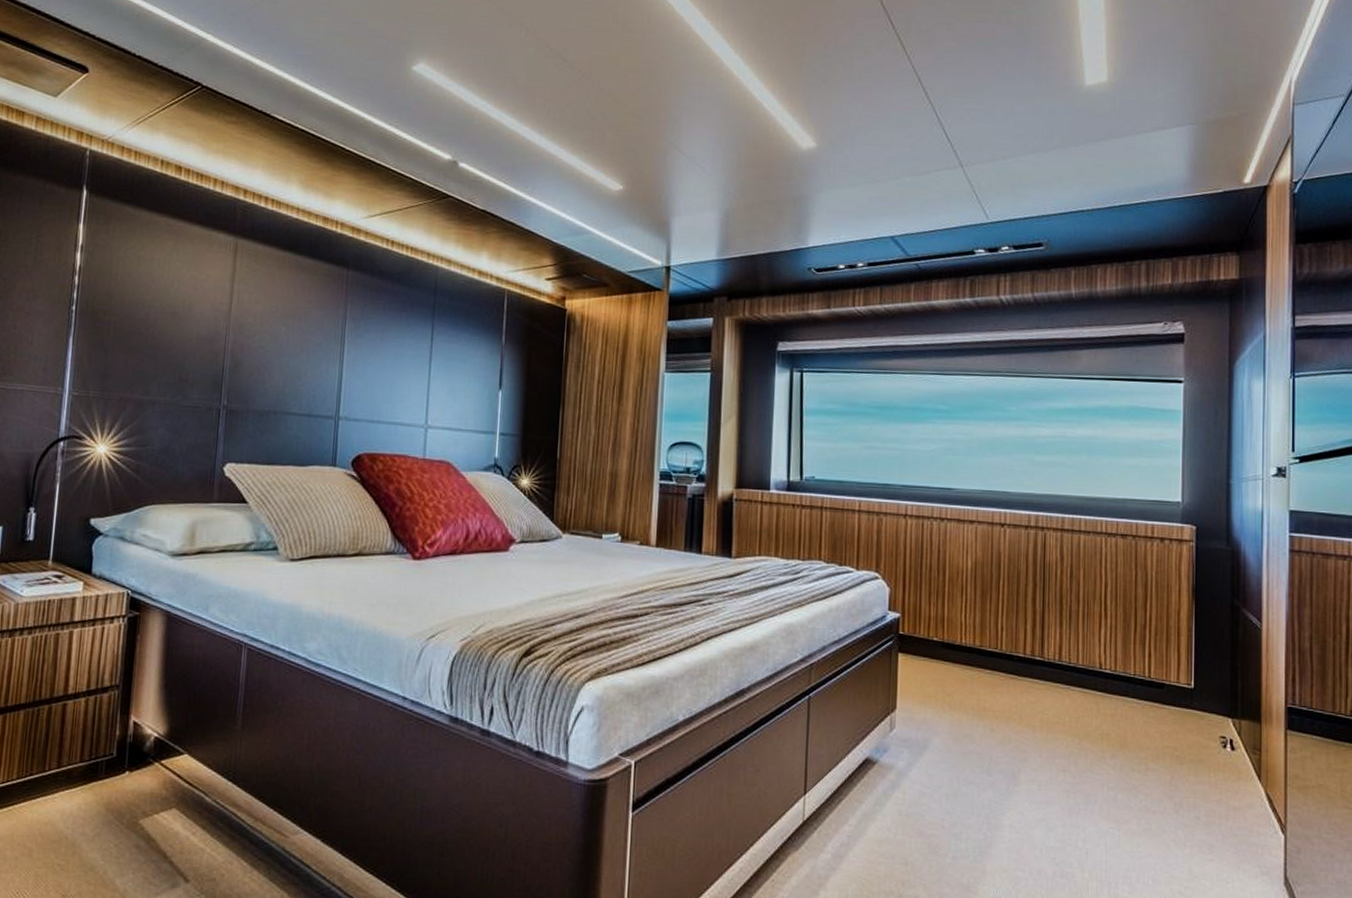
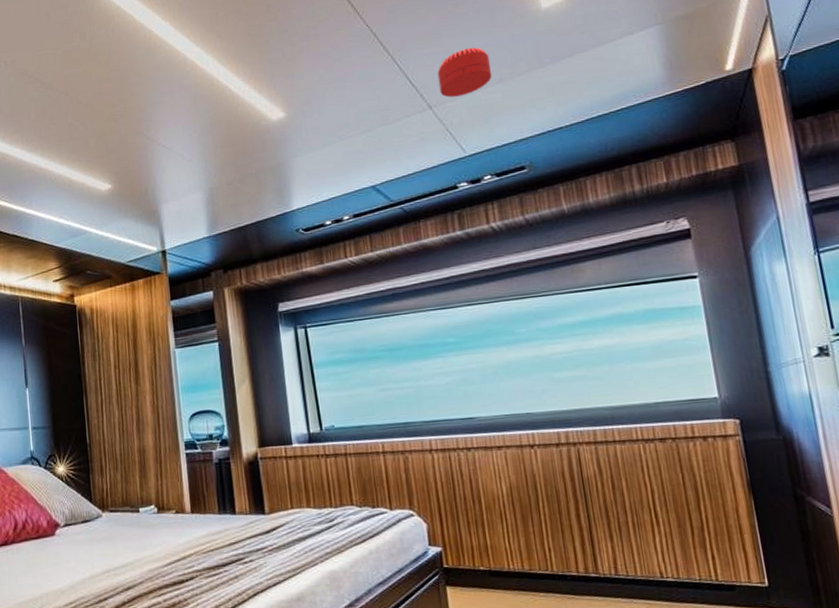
smoke detector: none [973,112,1027,160] -> present [437,47,492,98]

